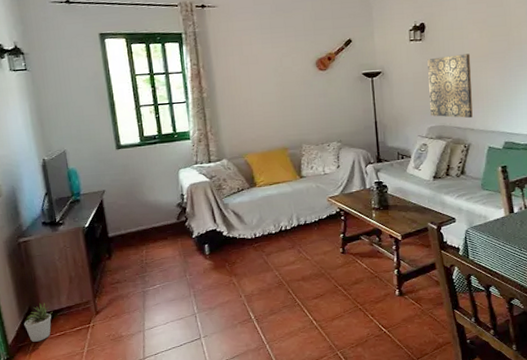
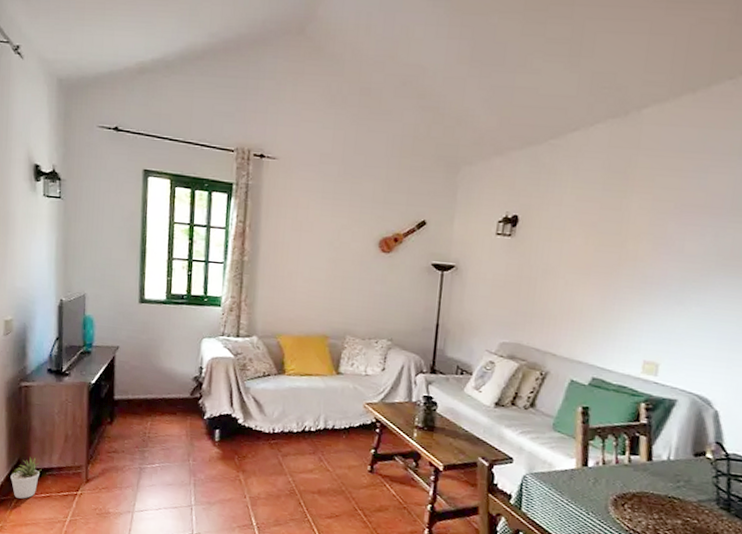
wall art: present [427,54,473,119] -> none [506,259,569,341]

